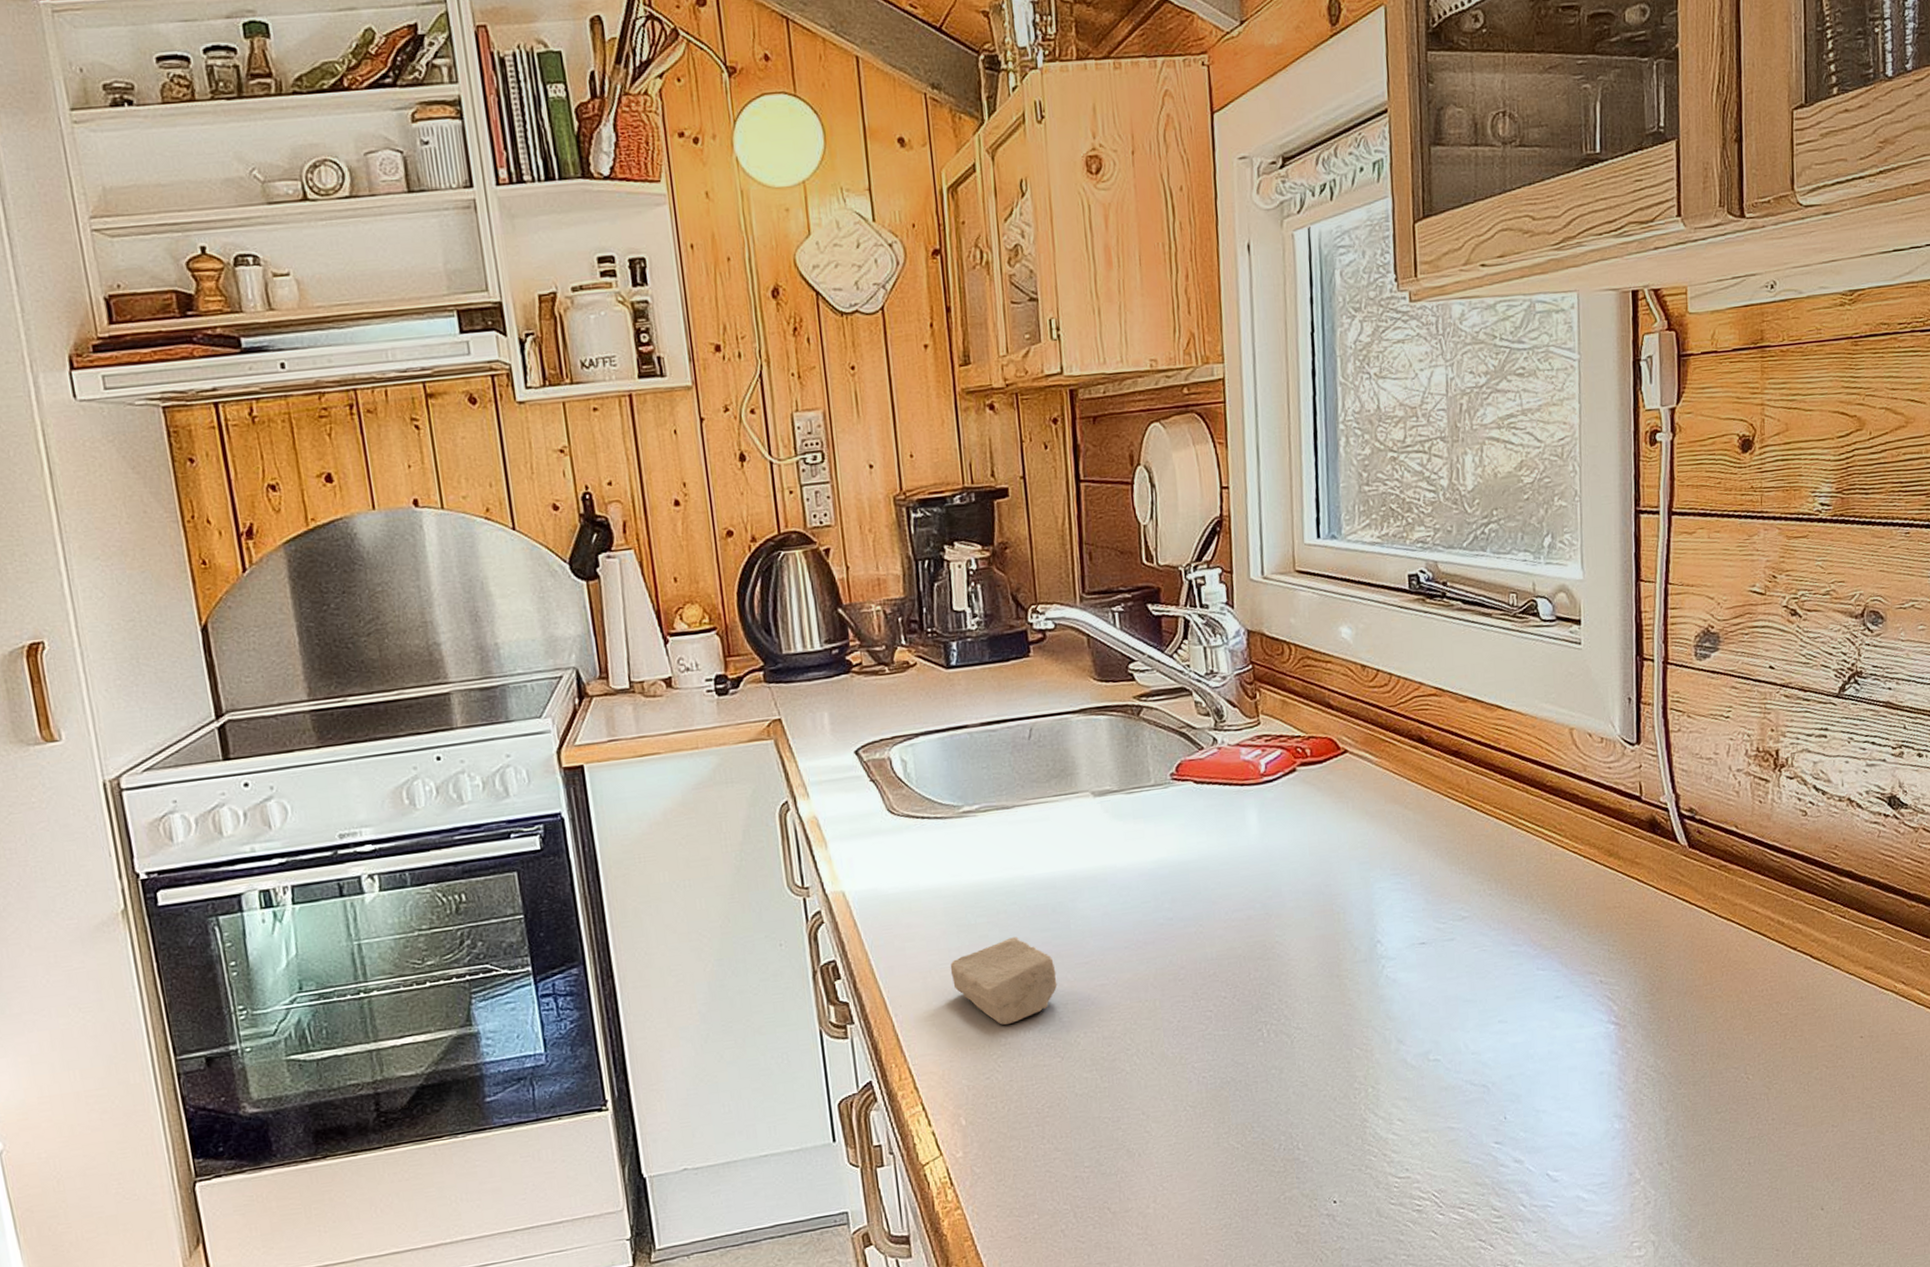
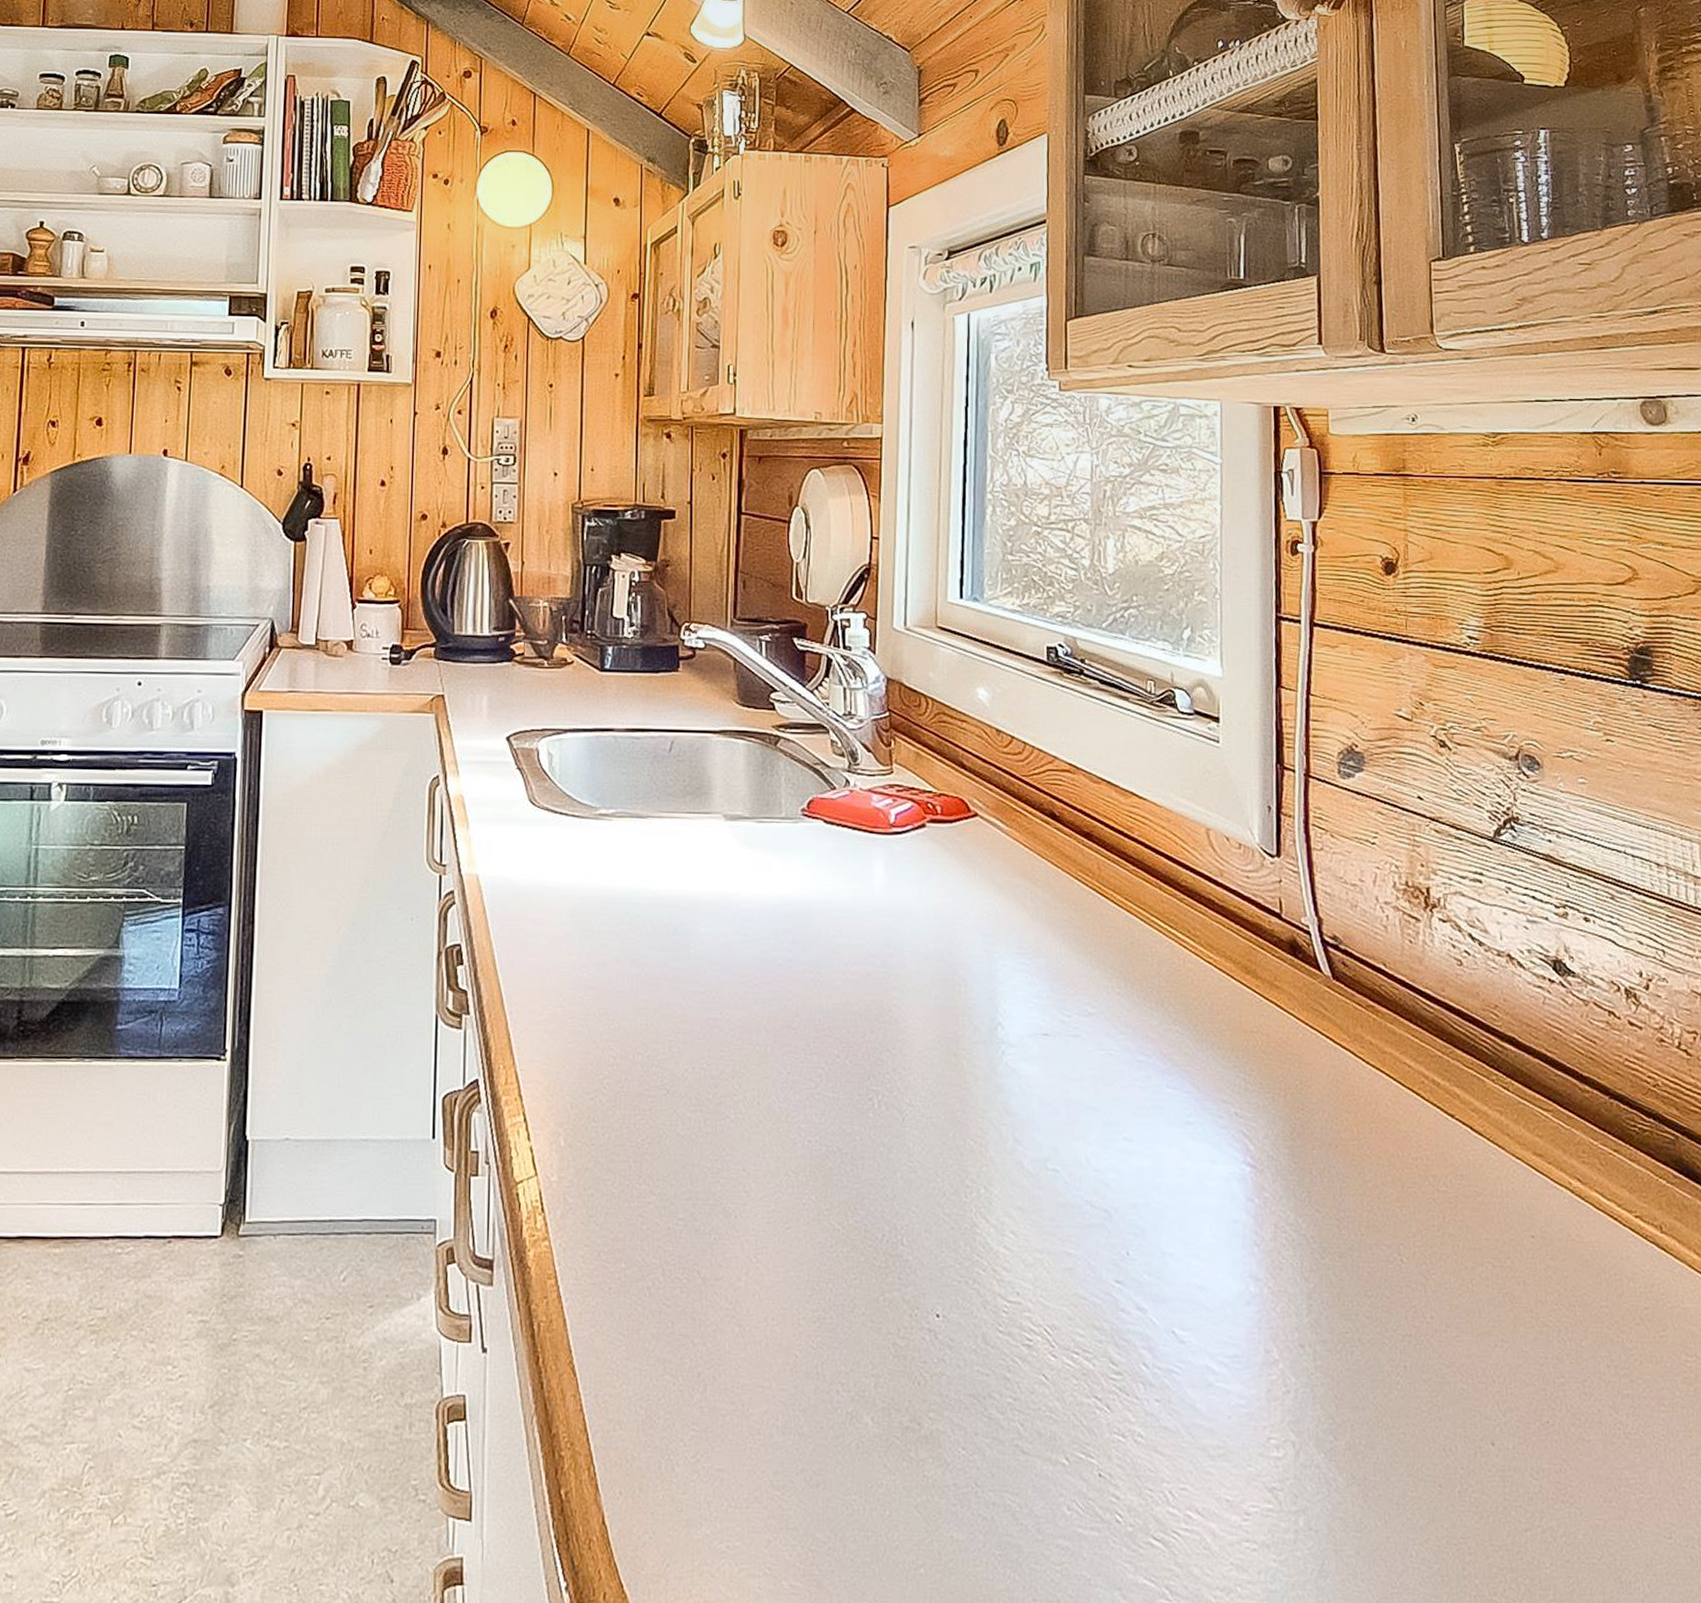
soap bar: present [950,937,1058,1026] -> none [568,951,671,1045]

